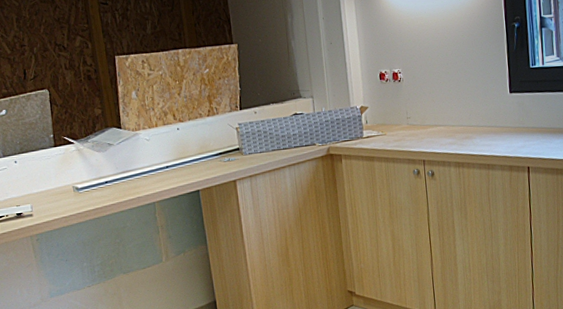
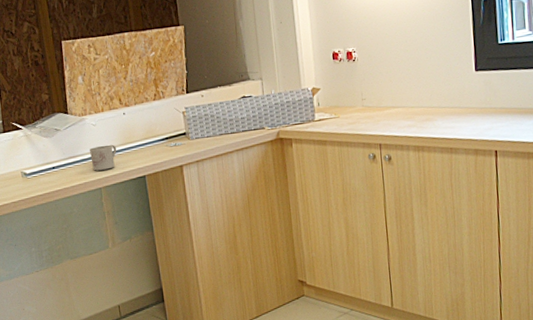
mug: none [143,159,171,186] -> present [90,144,117,171]

